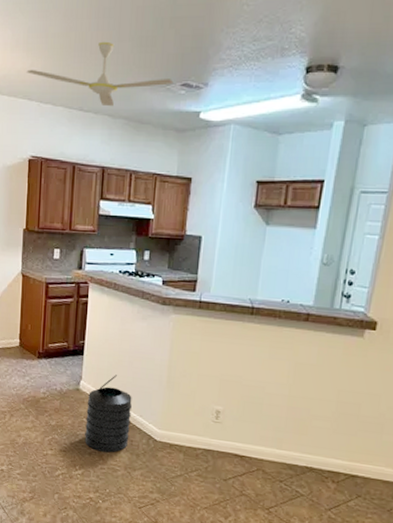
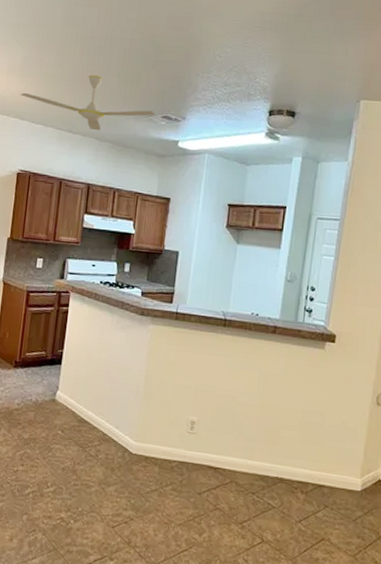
trash can: present [84,375,132,453] -> none [58,385,109,468]

